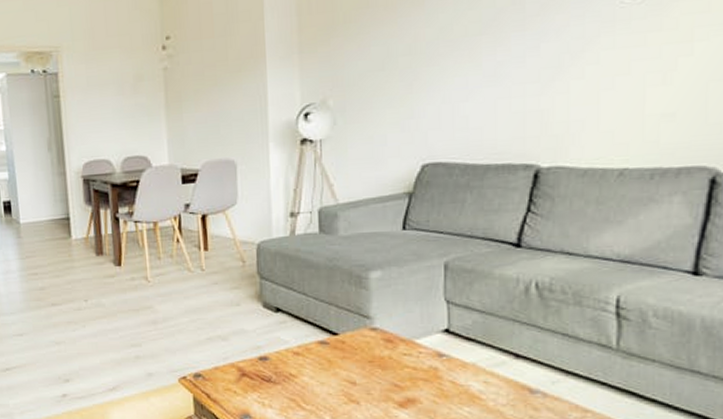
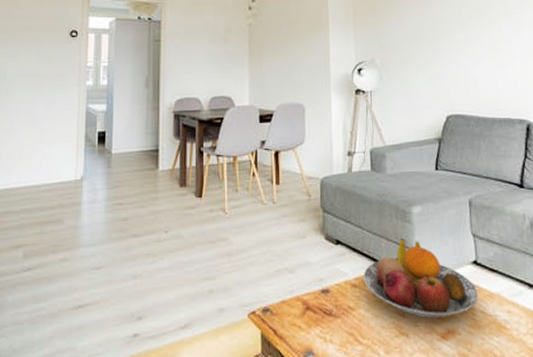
fruit bowl: none [307,306,447,386] -> present [363,239,478,318]

